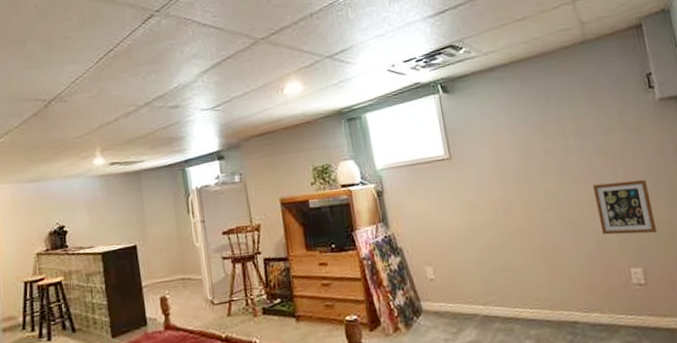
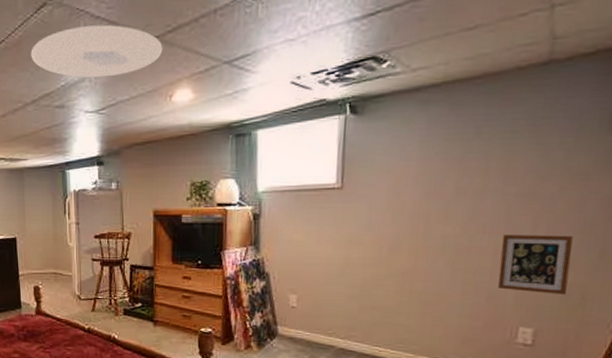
ceiling light: none [140,30,269,79] -> present [30,24,163,78]

